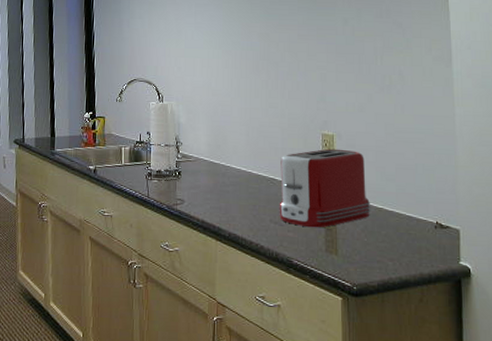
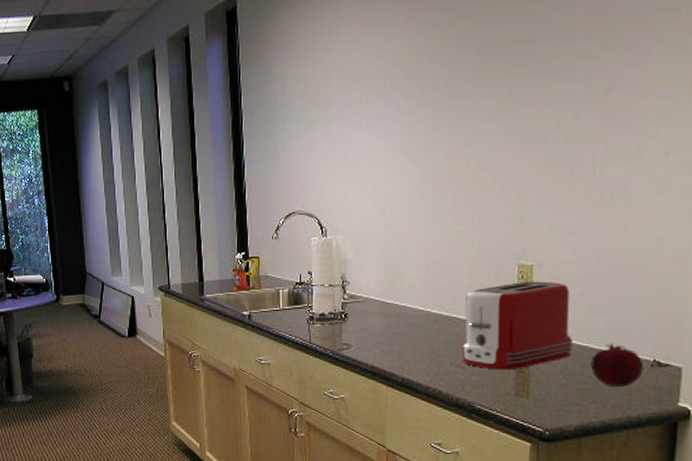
fruit: none [386,206,429,246] -> present [591,343,644,387]

